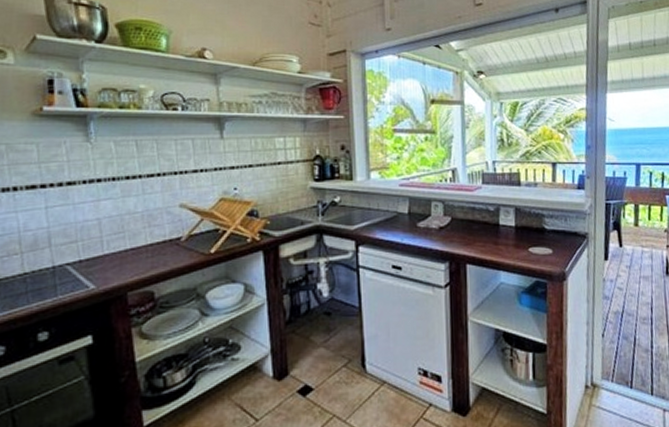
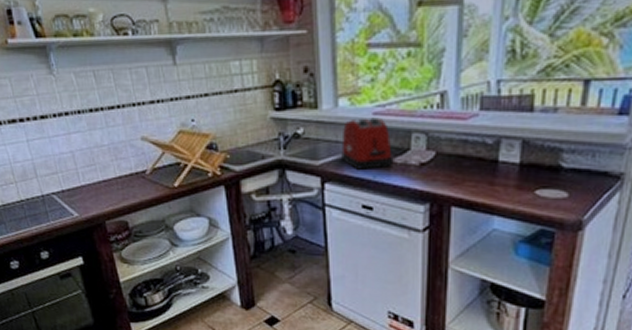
toaster: none [373,188,417,233] -> present [341,117,392,170]

